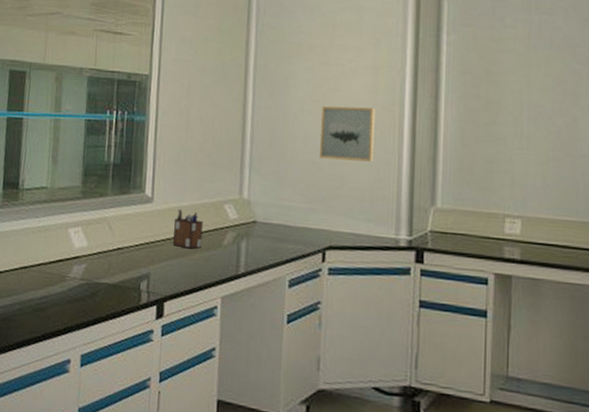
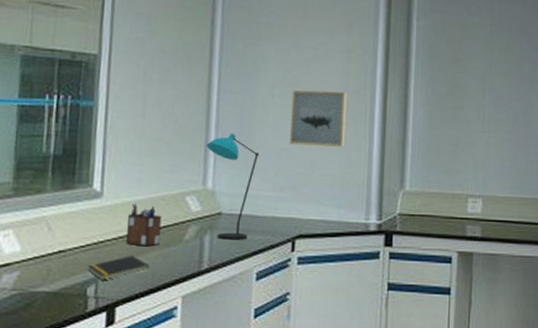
notepad: none [141,256,193,277] -> present [87,255,150,280]
desk lamp: none [242,146,291,248] -> present [206,133,259,240]

